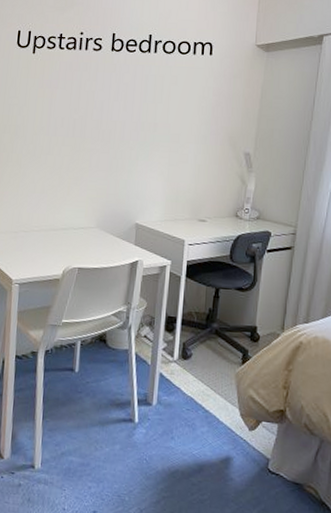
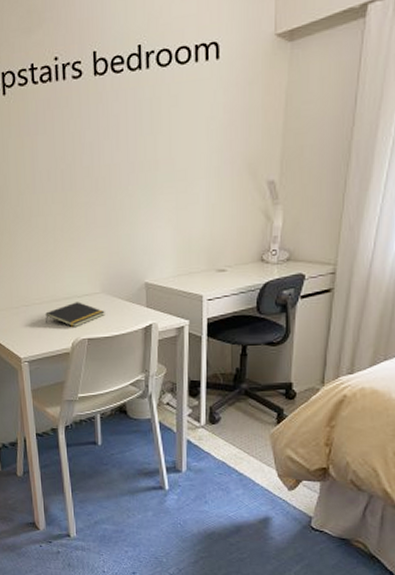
notepad: none [41,233,97,257] -> present [45,302,105,328]

